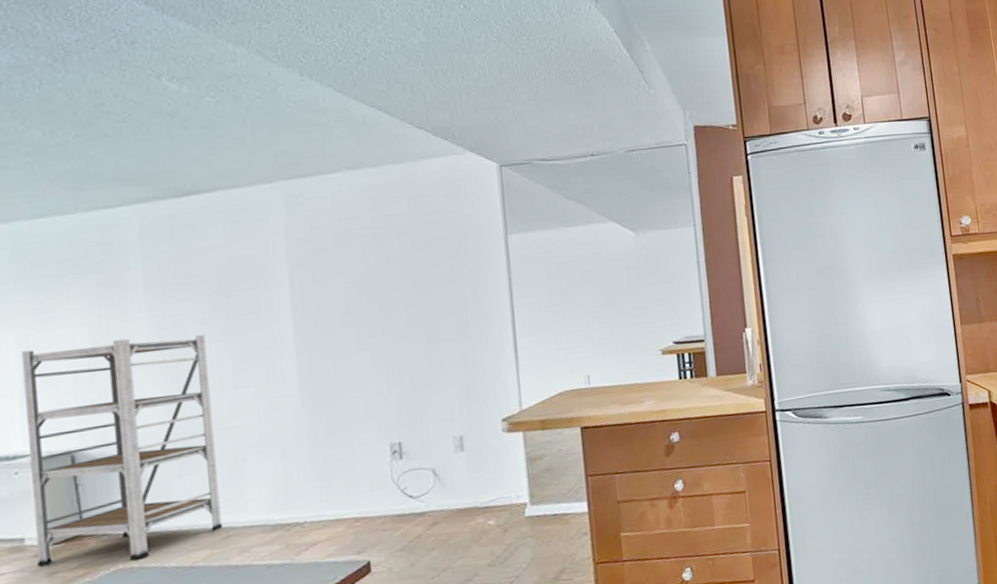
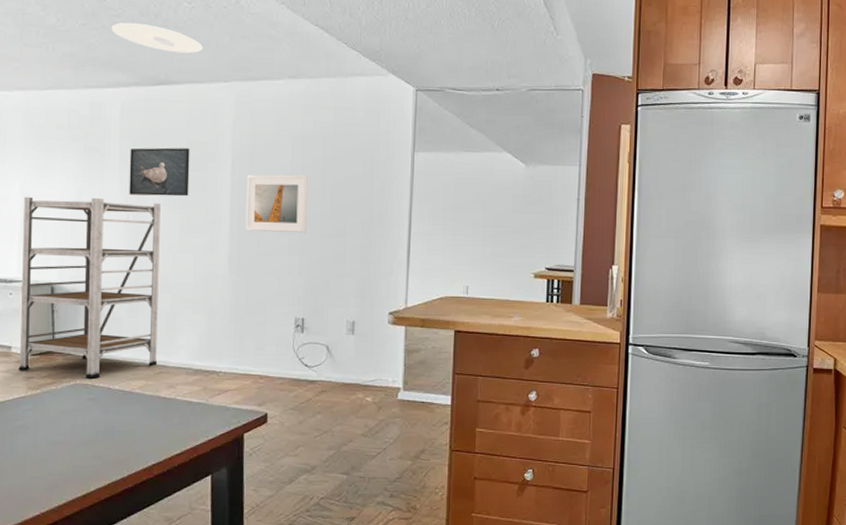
ceiling light: none [115,127,237,156] -> present [111,23,204,54]
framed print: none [156,265,240,330] -> present [129,147,190,197]
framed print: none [309,277,391,351] -> present [245,174,308,233]

